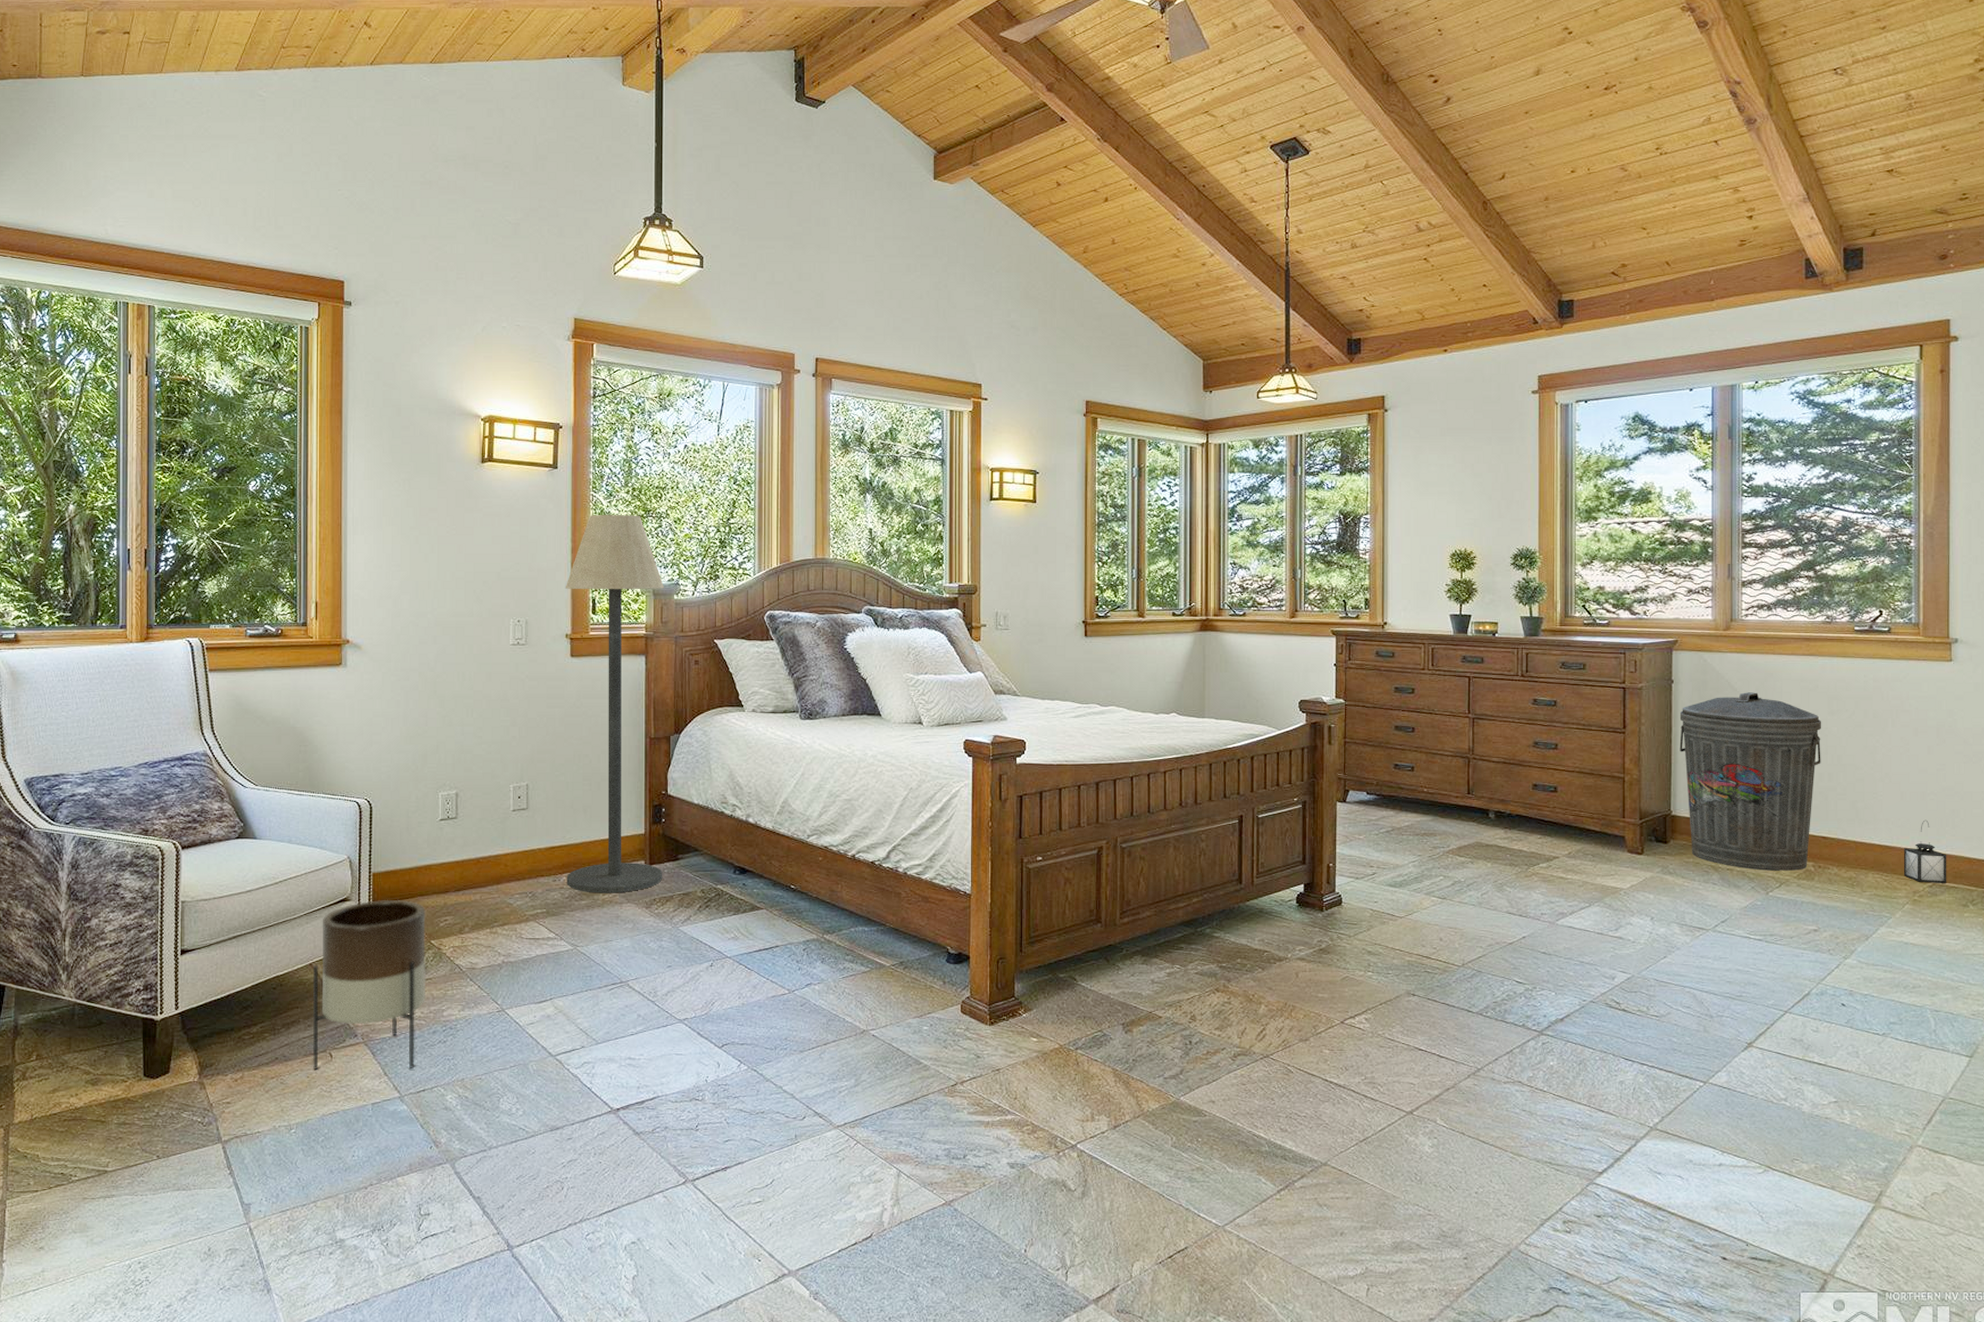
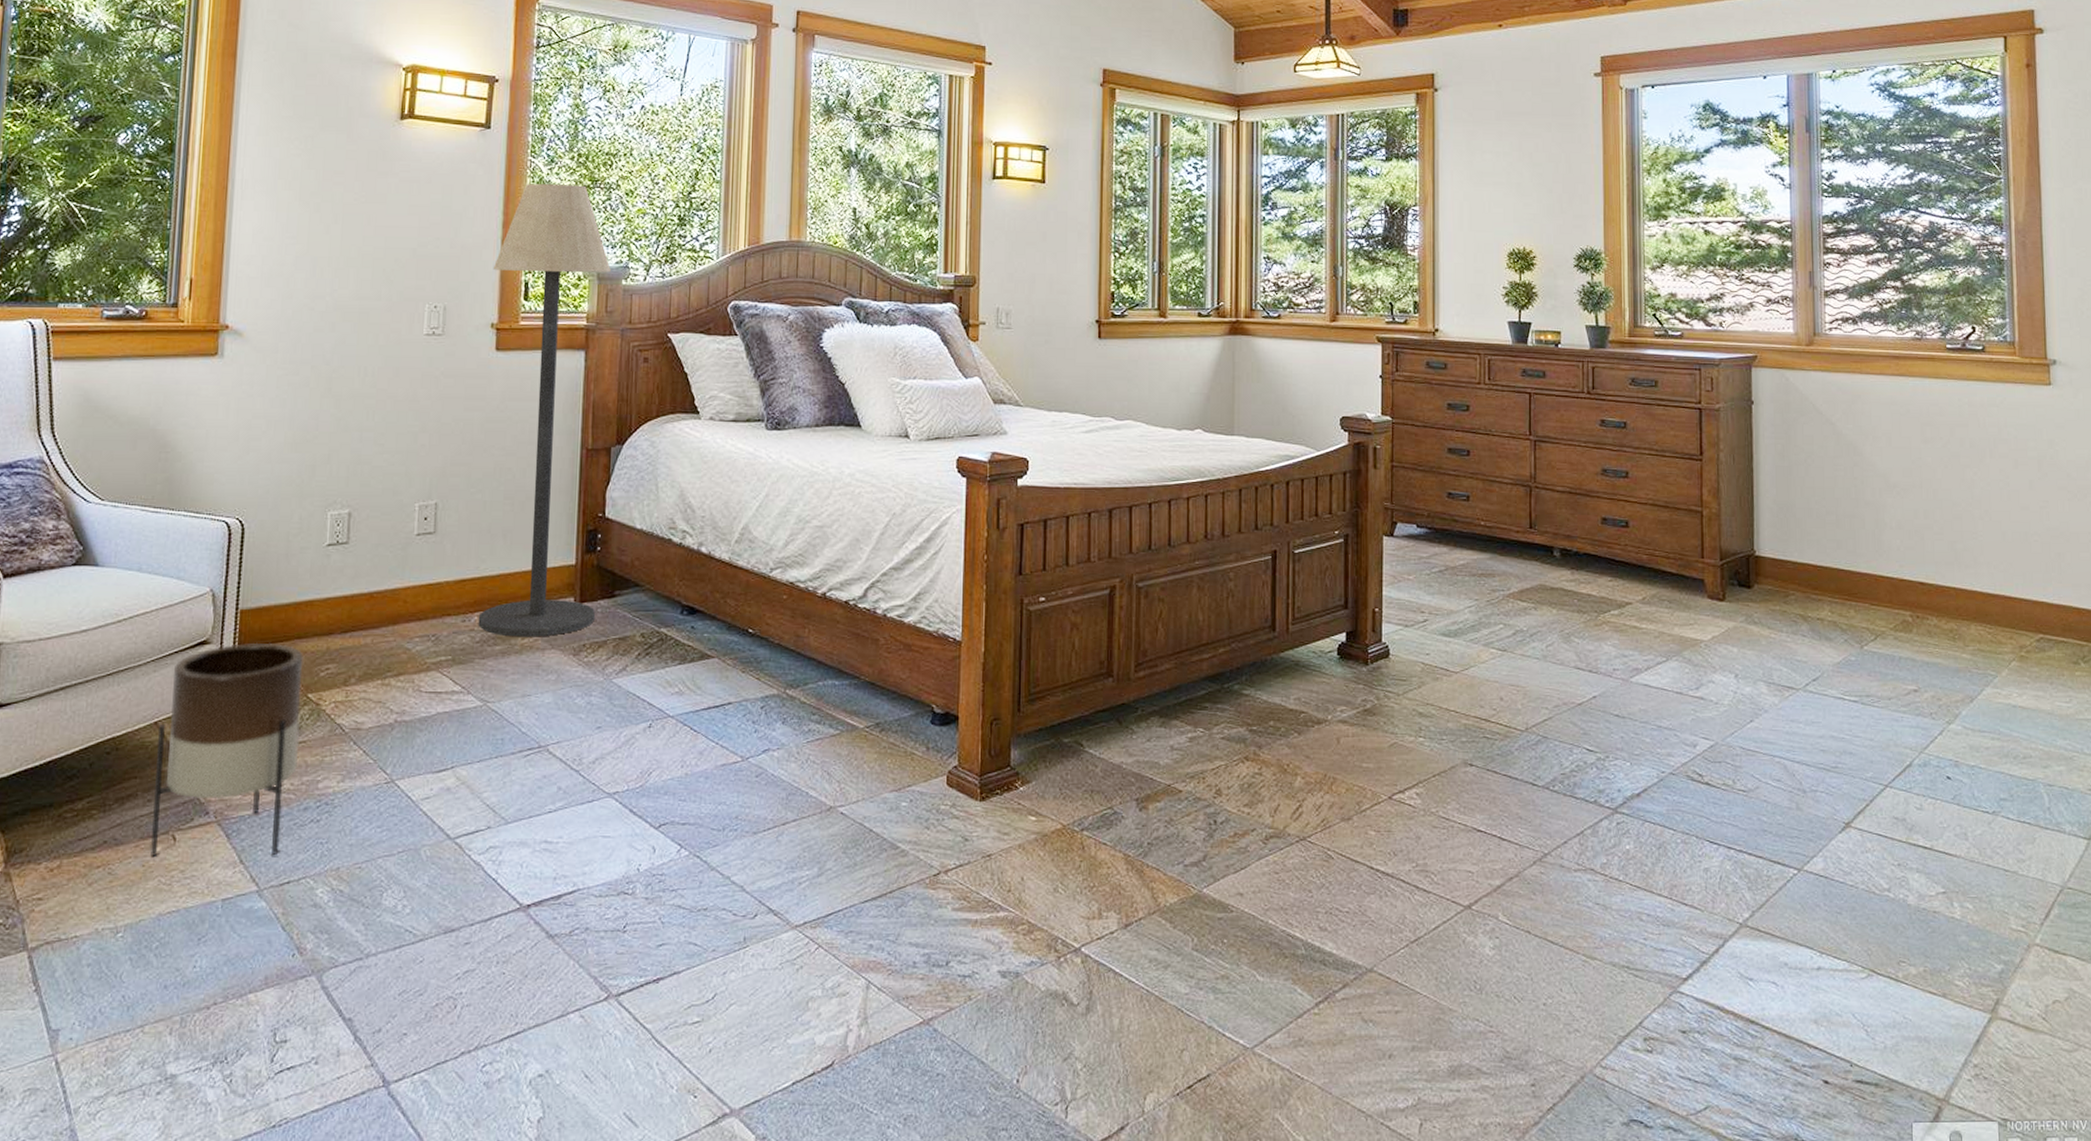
trash can: present [1679,692,1822,871] -> none [1761,416,1916,621]
lantern: present [1903,820,1947,883] -> none [2008,564,2056,637]

